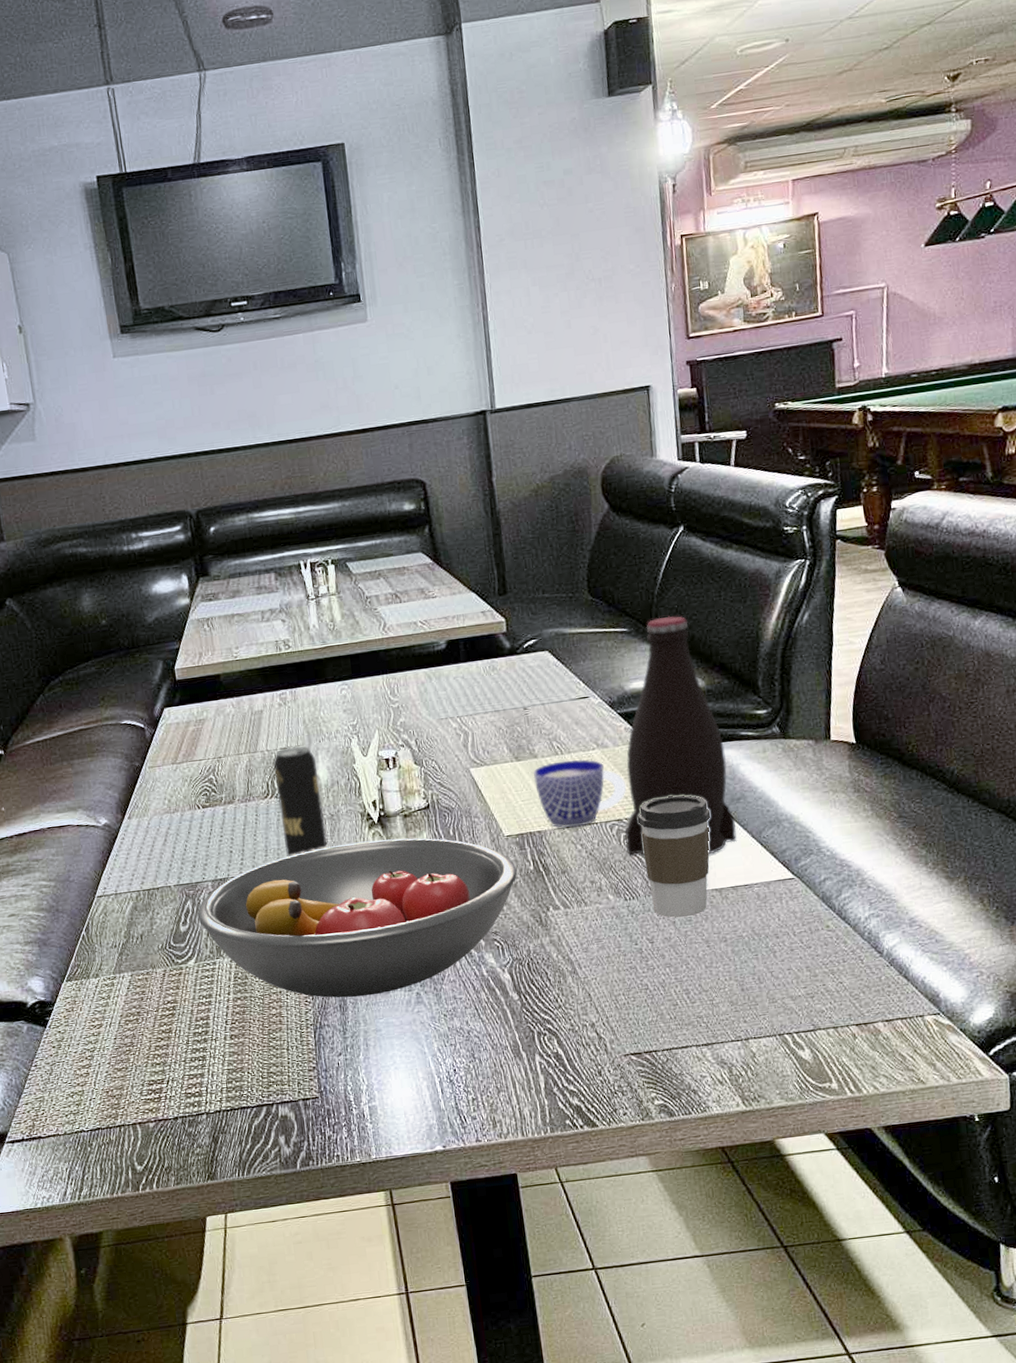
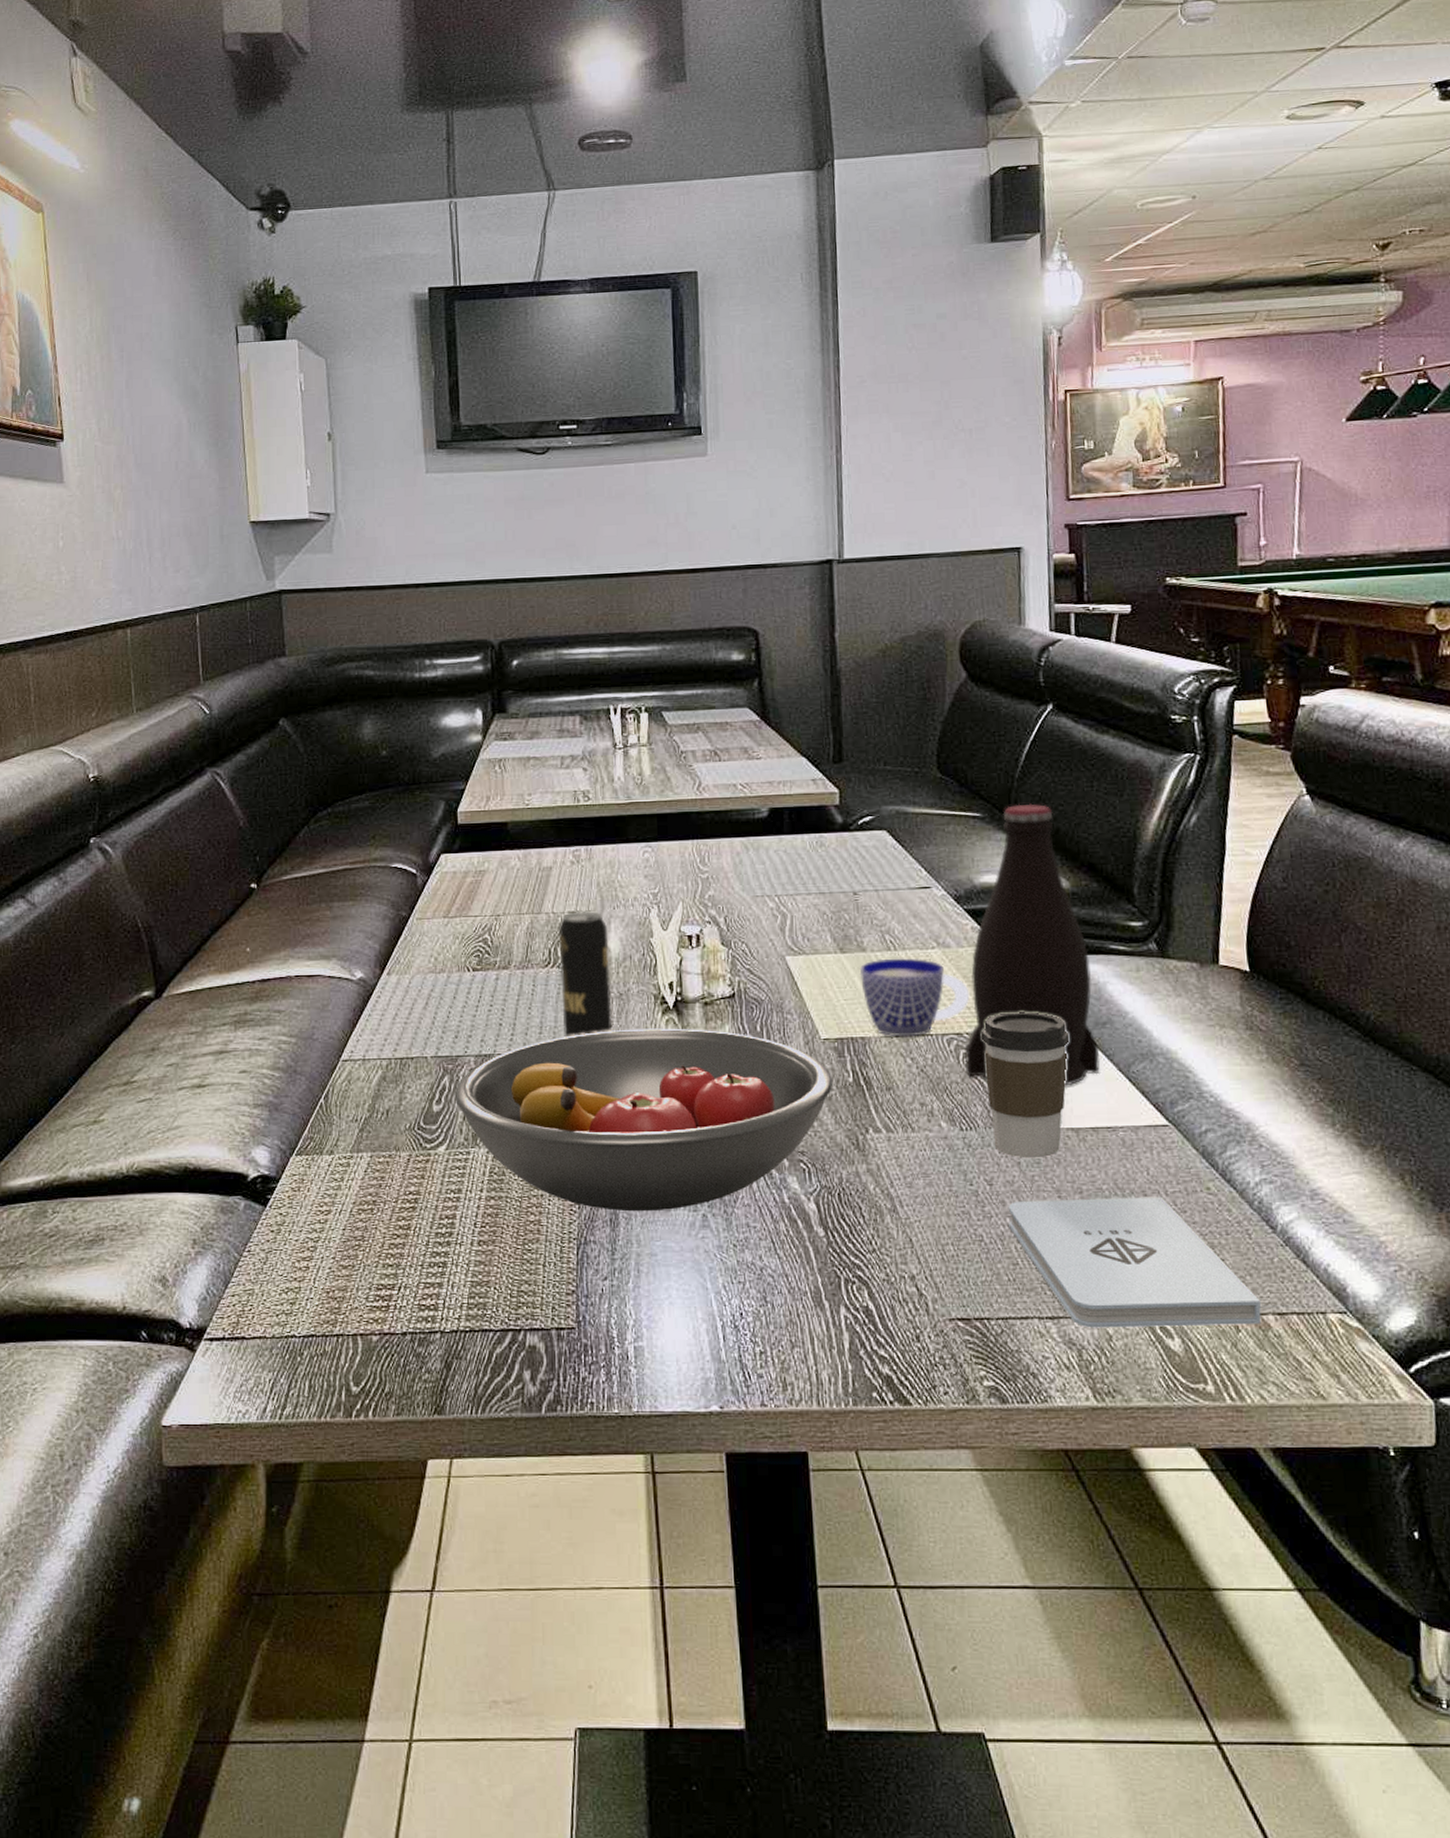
notepad: none [667,937,873,1049] -> present [1008,1196,1262,1328]

